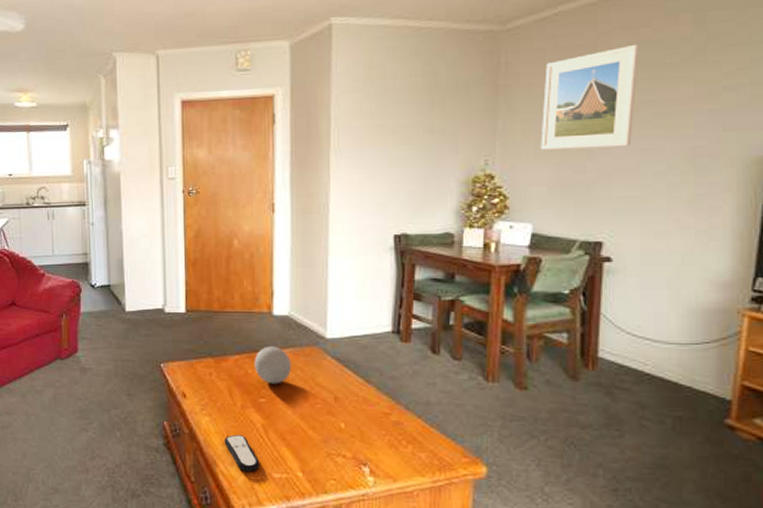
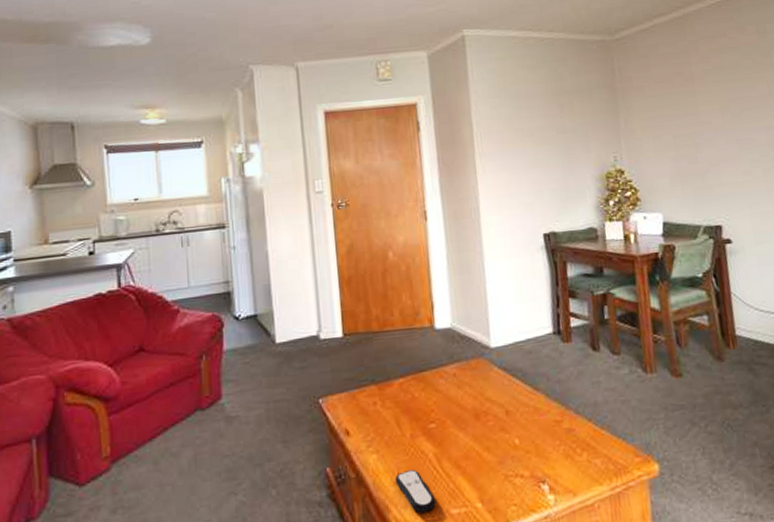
decorative ball: present [254,346,292,384] -> none [420,363,460,406]
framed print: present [540,44,640,150] -> none [651,50,729,145]

